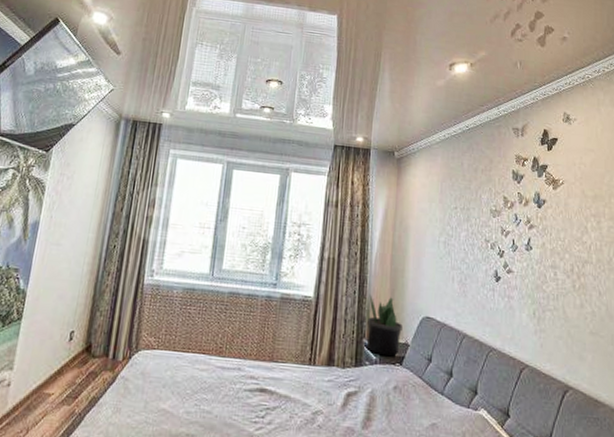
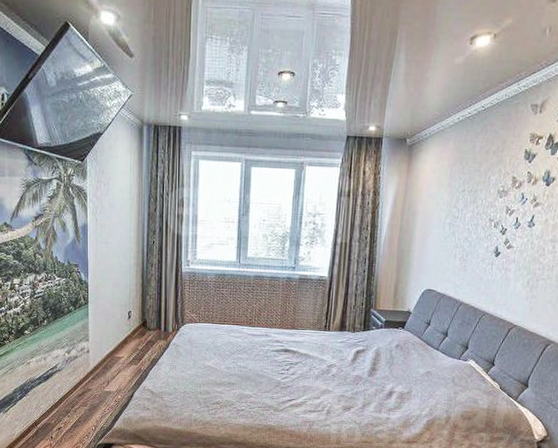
planter: present [366,295,403,357] -> none [373,273,406,322]

